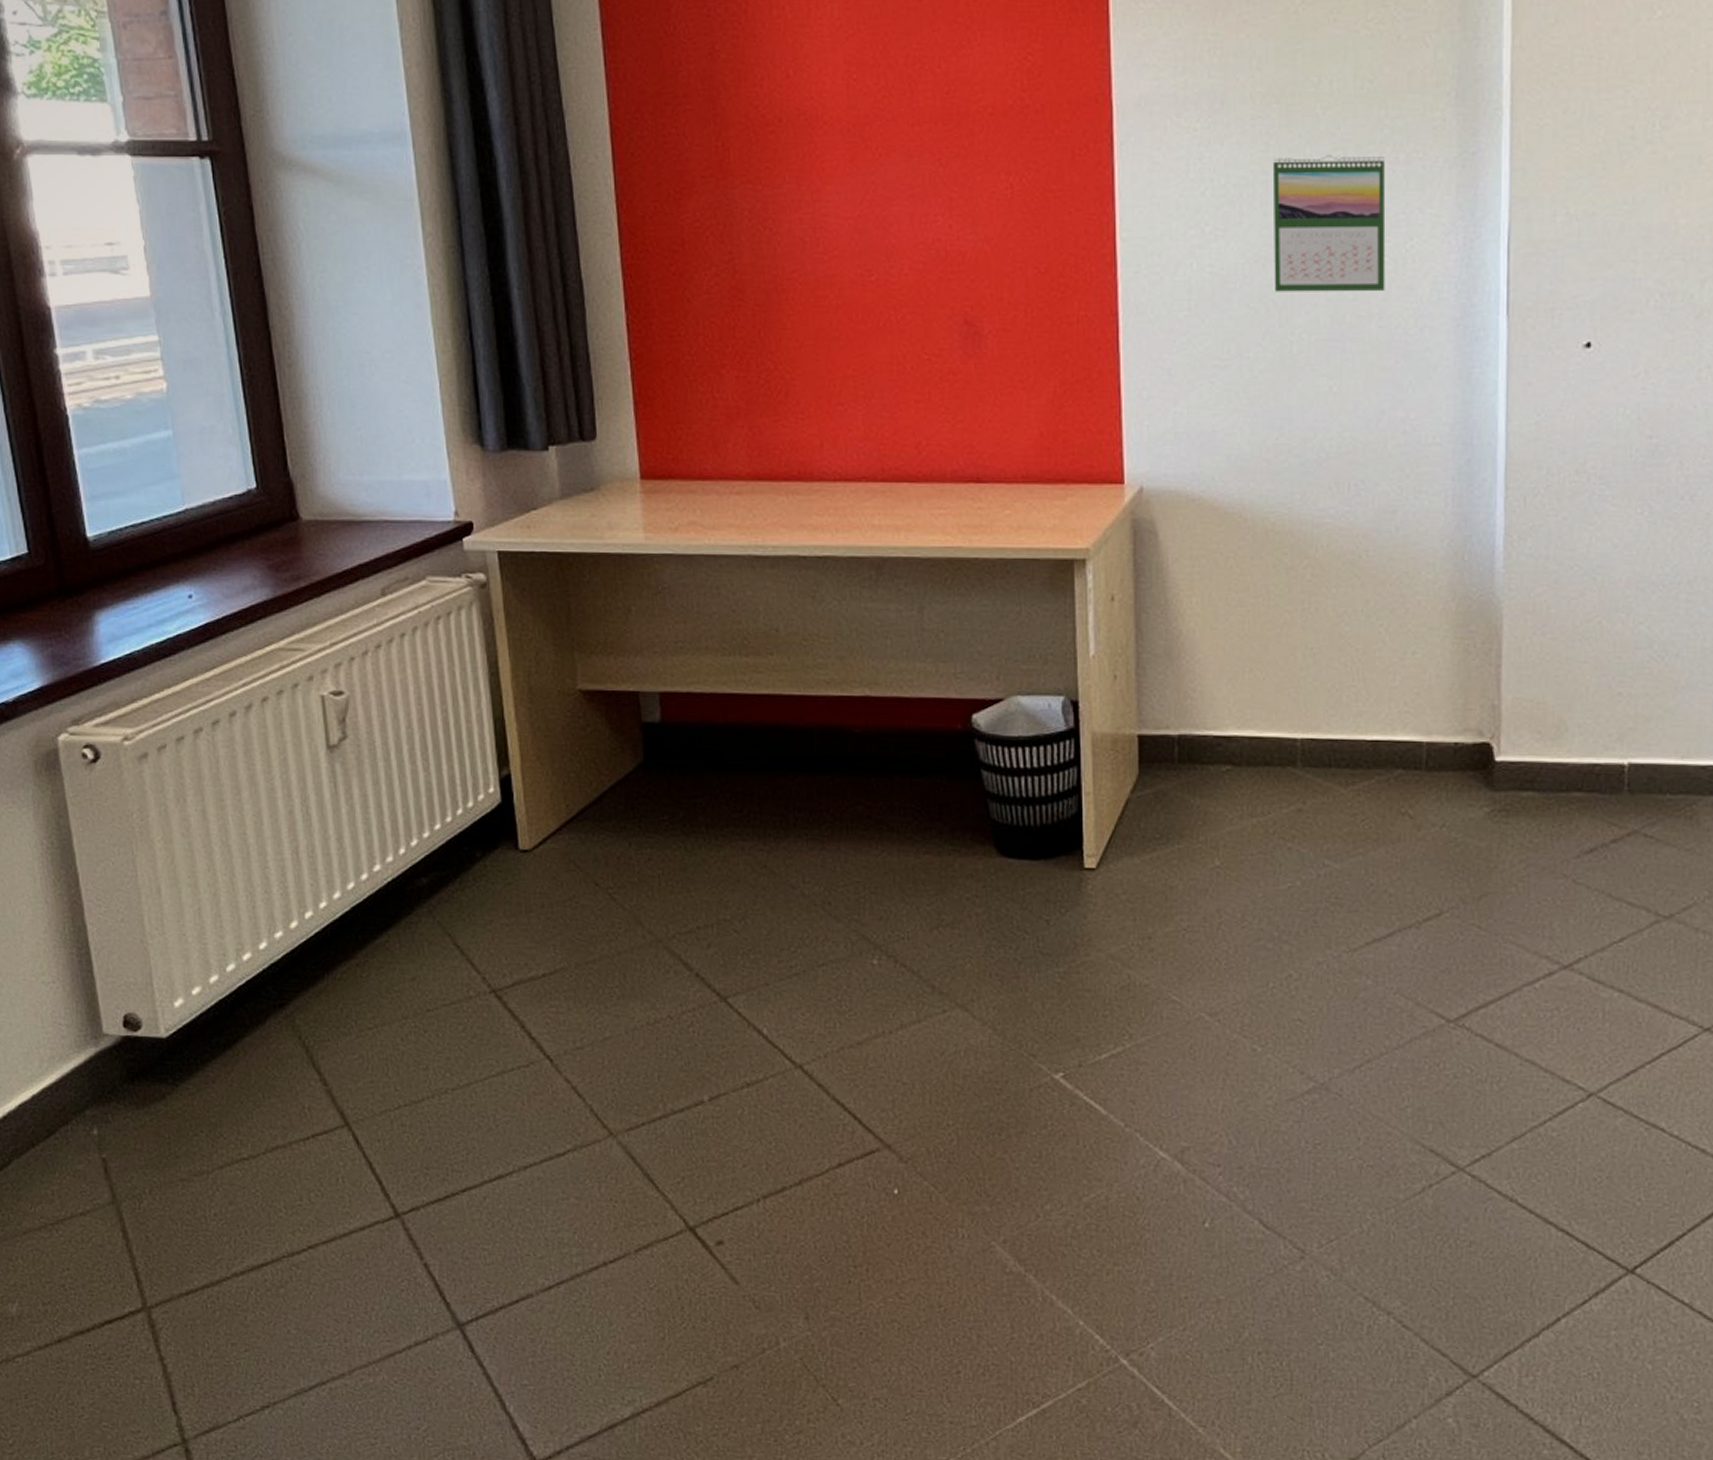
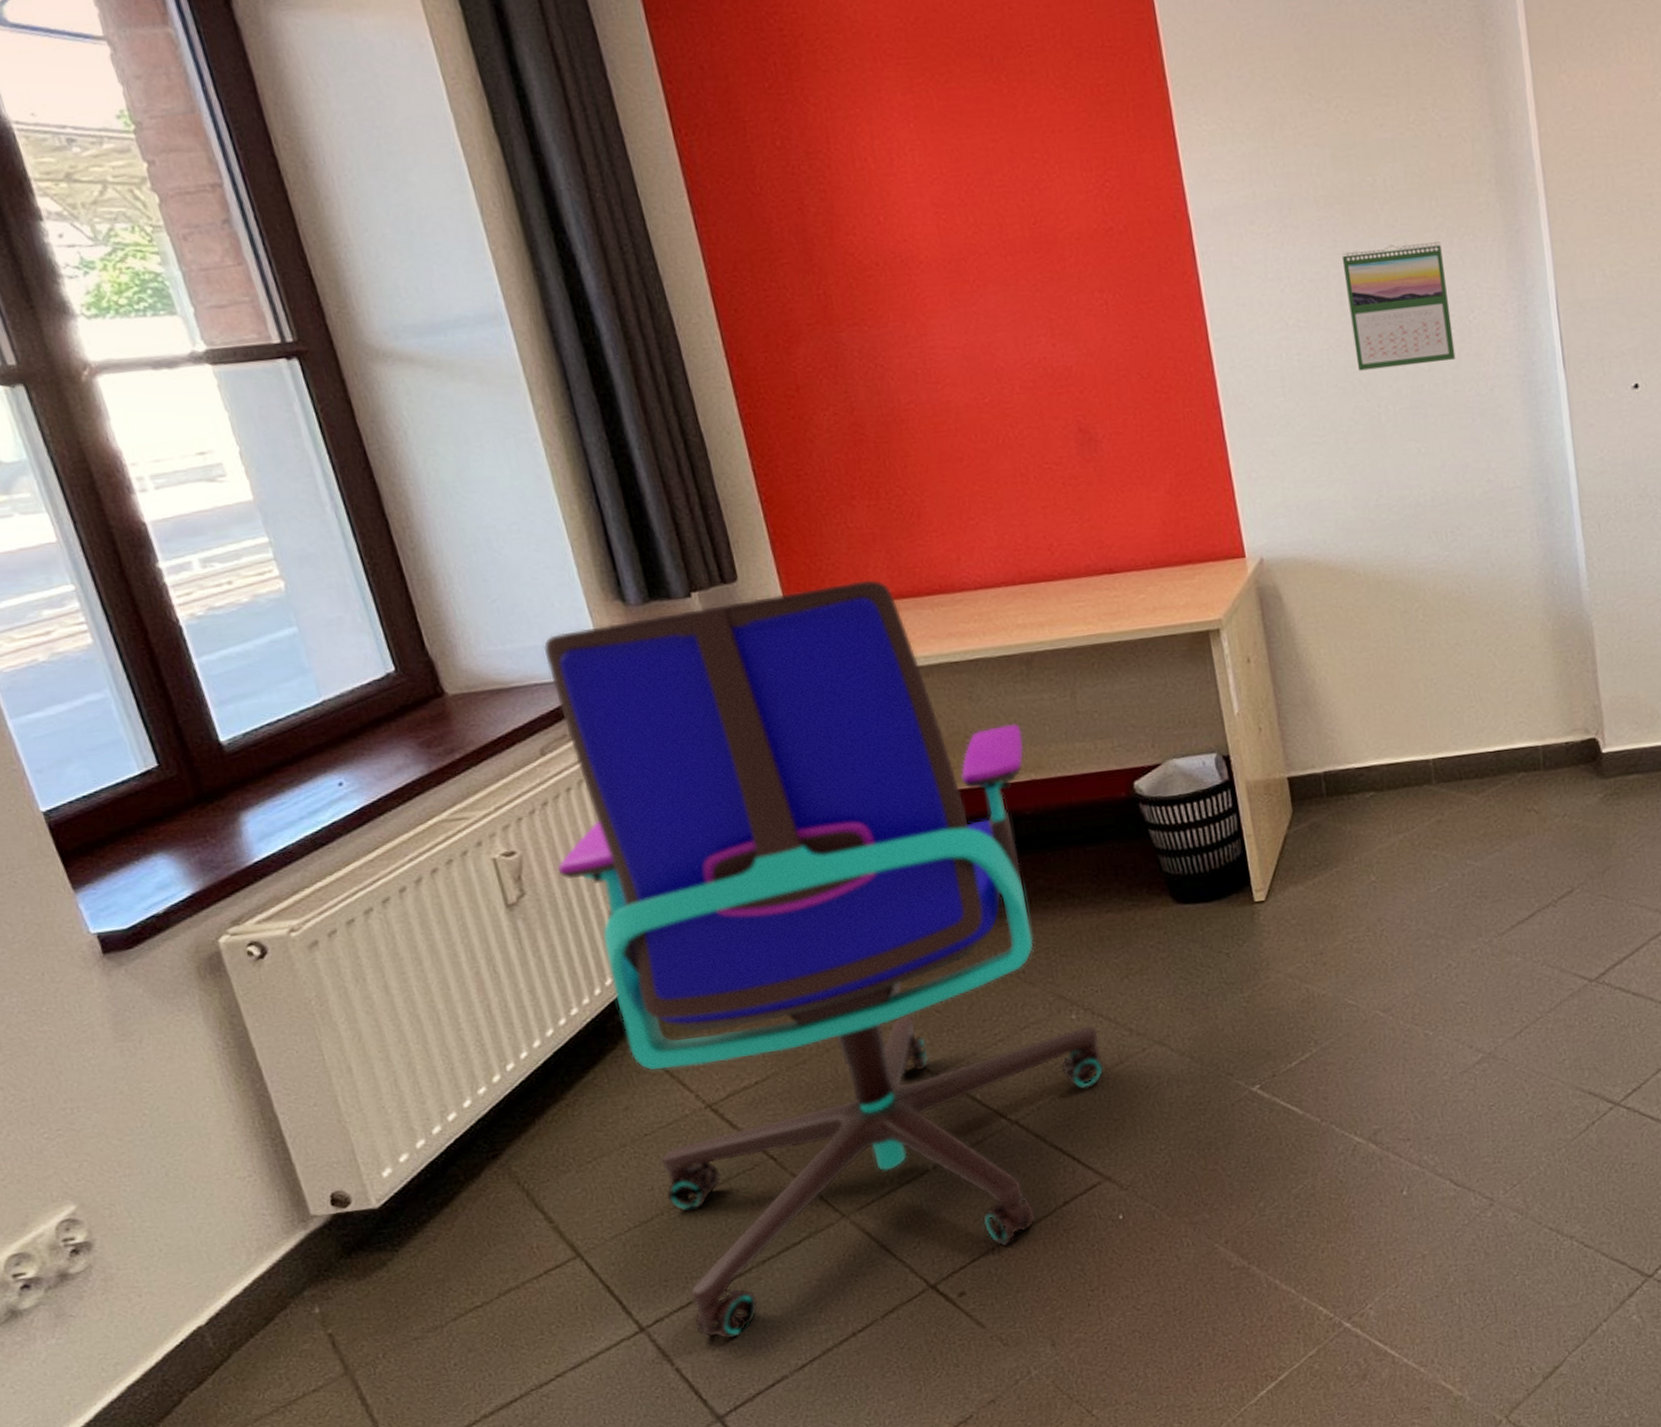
office chair: none [381,456,901,1244] -> present [543,579,1105,1340]

